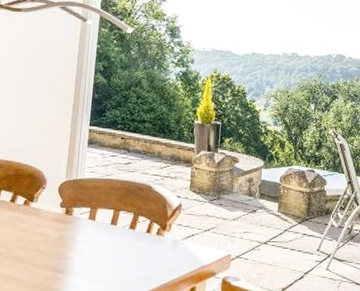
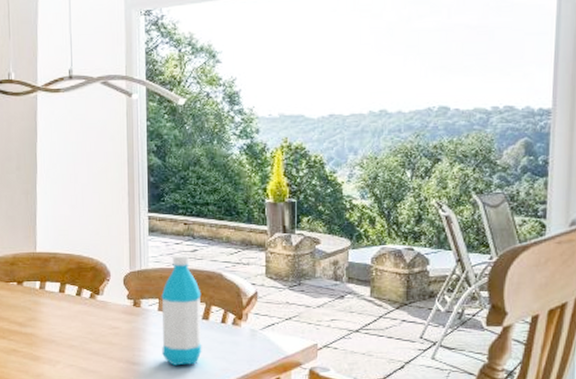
water bottle: none [88,166,131,274] -> present [161,255,202,366]

